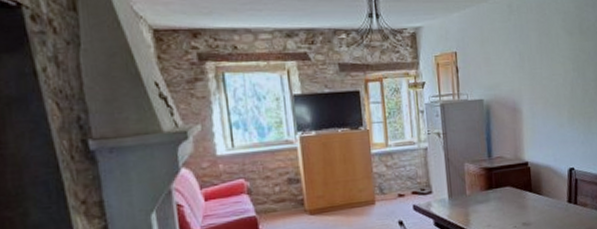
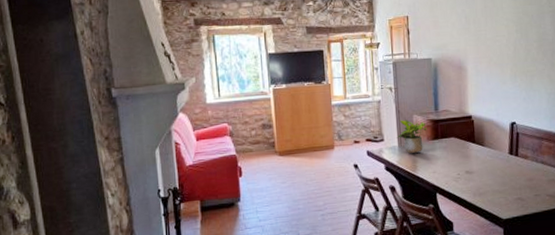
potted plant: none [446,168,480,206] -> present [396,120,427,153]

